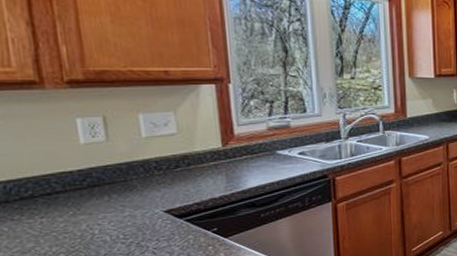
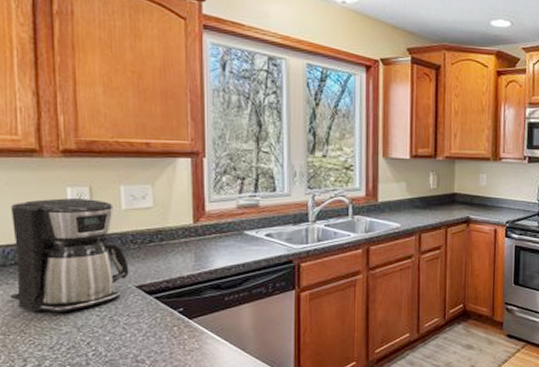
coffee maker: none [9,129,155,245] -> present [9,198,129,312]

